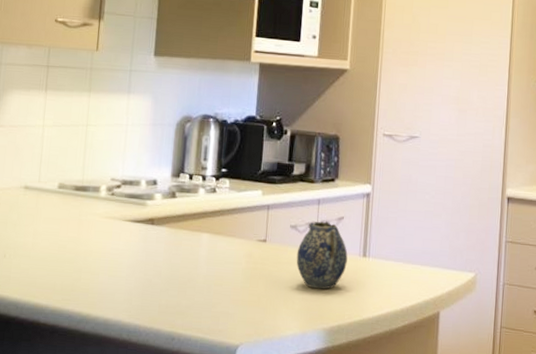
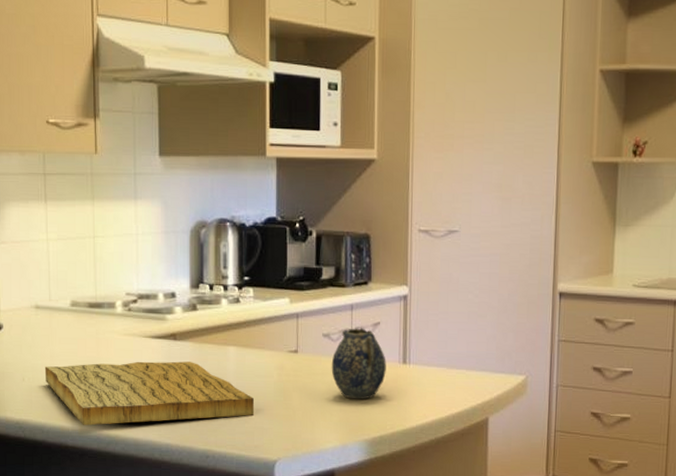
cutting board: none [26,243,222,304] -> present [44,361,254,426]

